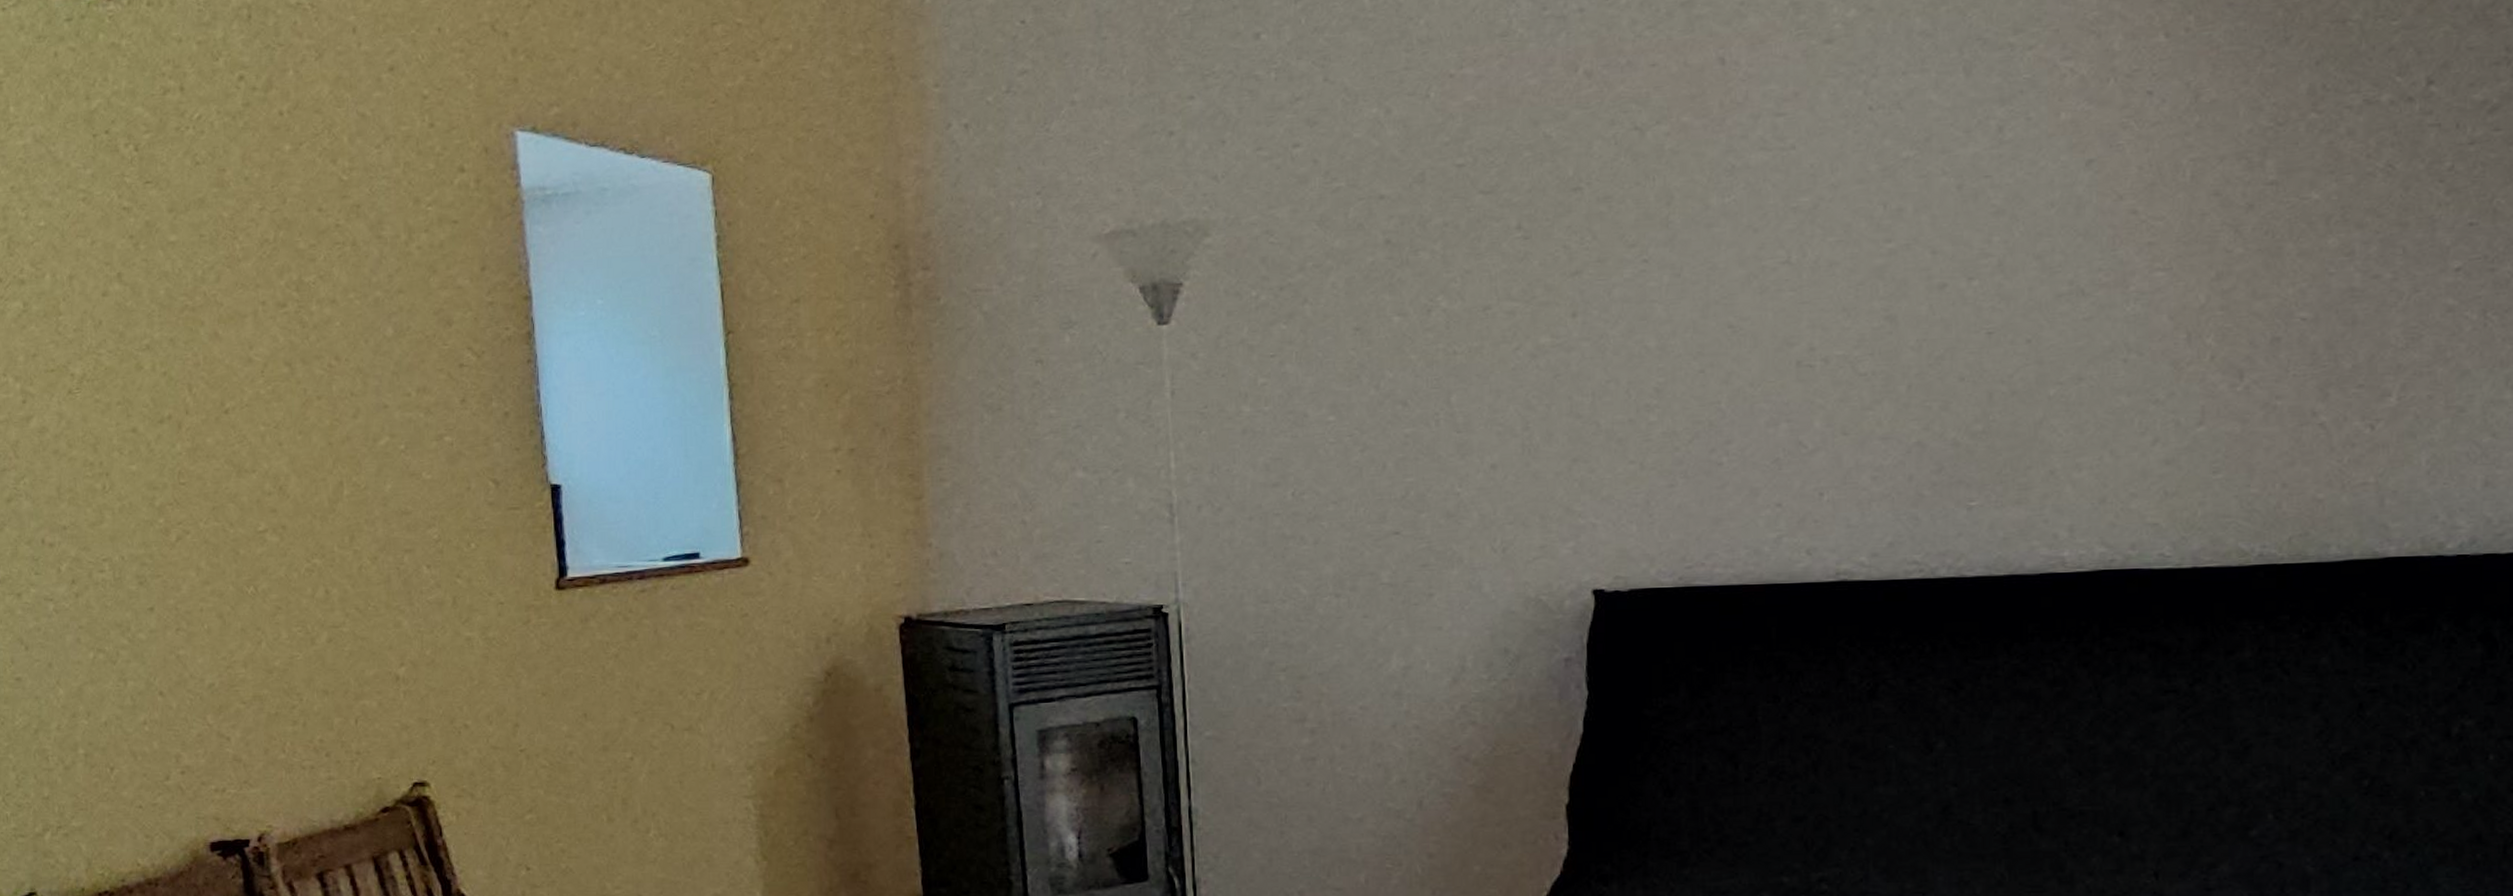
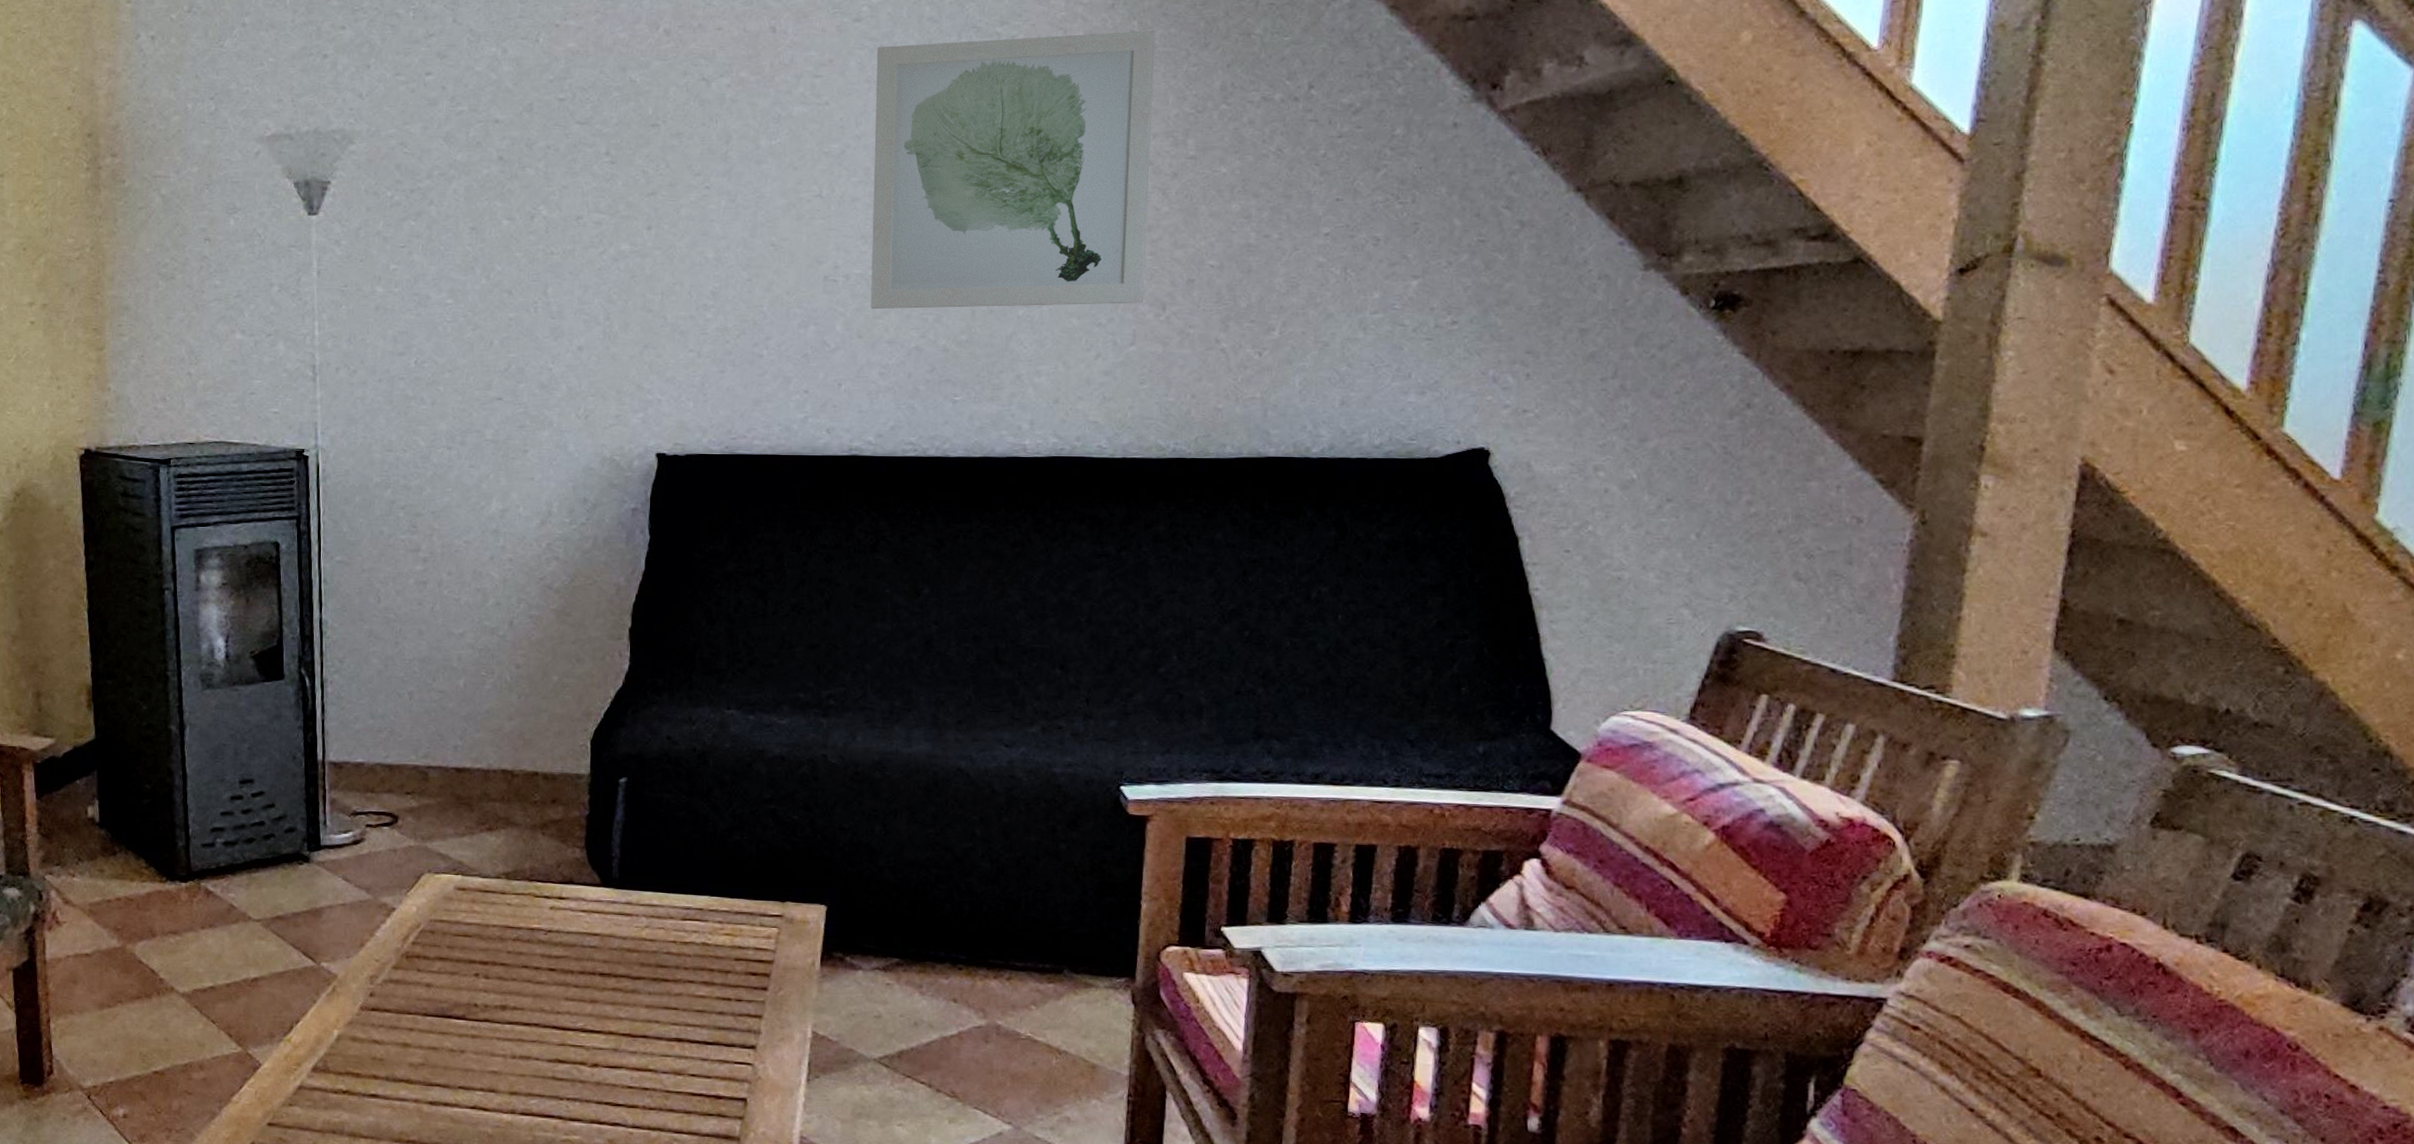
wall art: none [1854,25,2219,399] -> present [871,30,1155,310]

